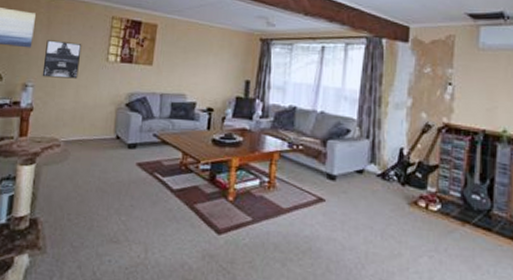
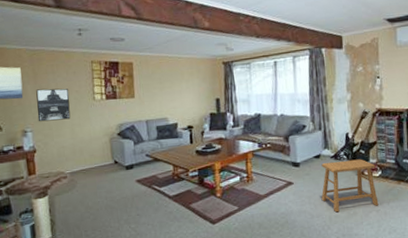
stool: none [358,180,434,251] -> present [321,159,379,213]

